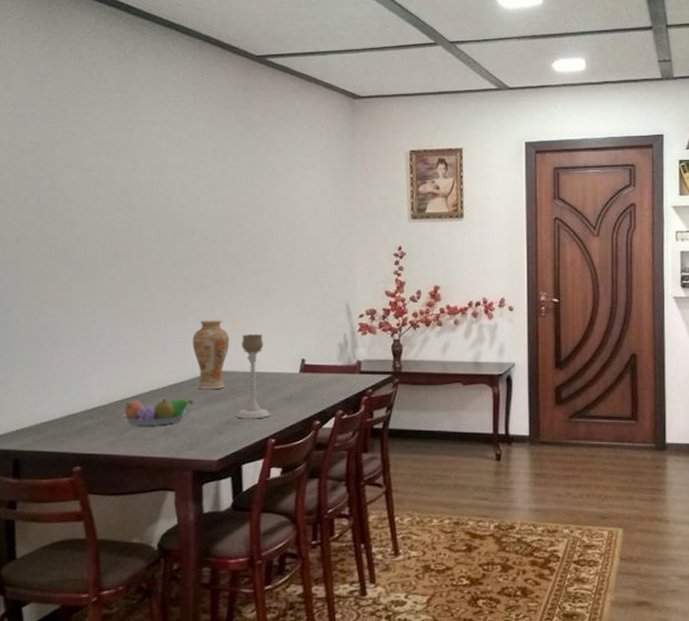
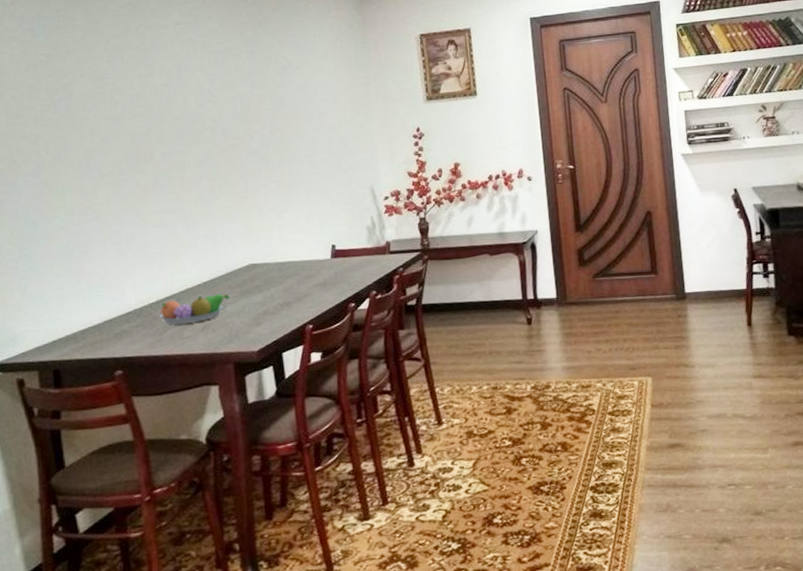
vase: present [192,320,230,390] -> none [222,214,260,284]
candle holder: present [236,333,271,419] -> none [271,224,306,308]

